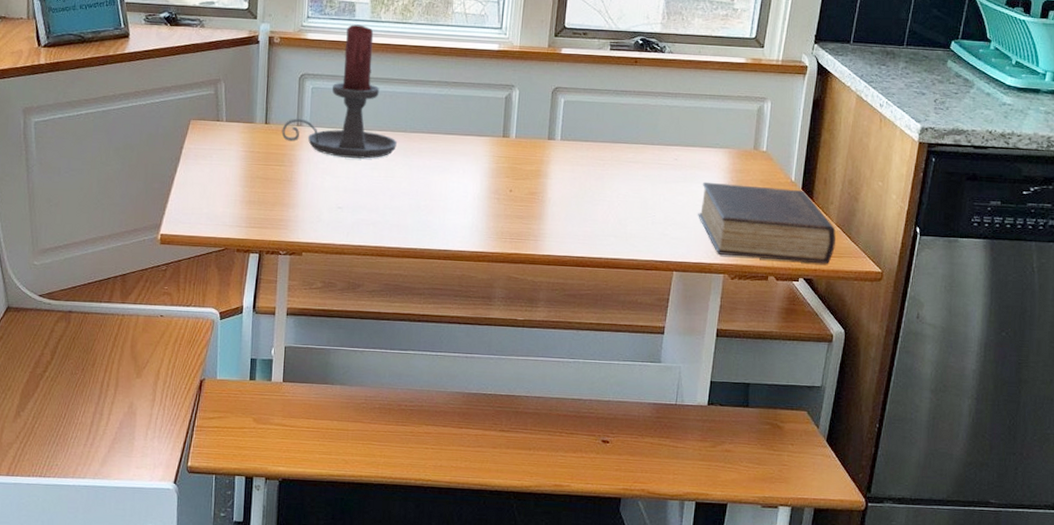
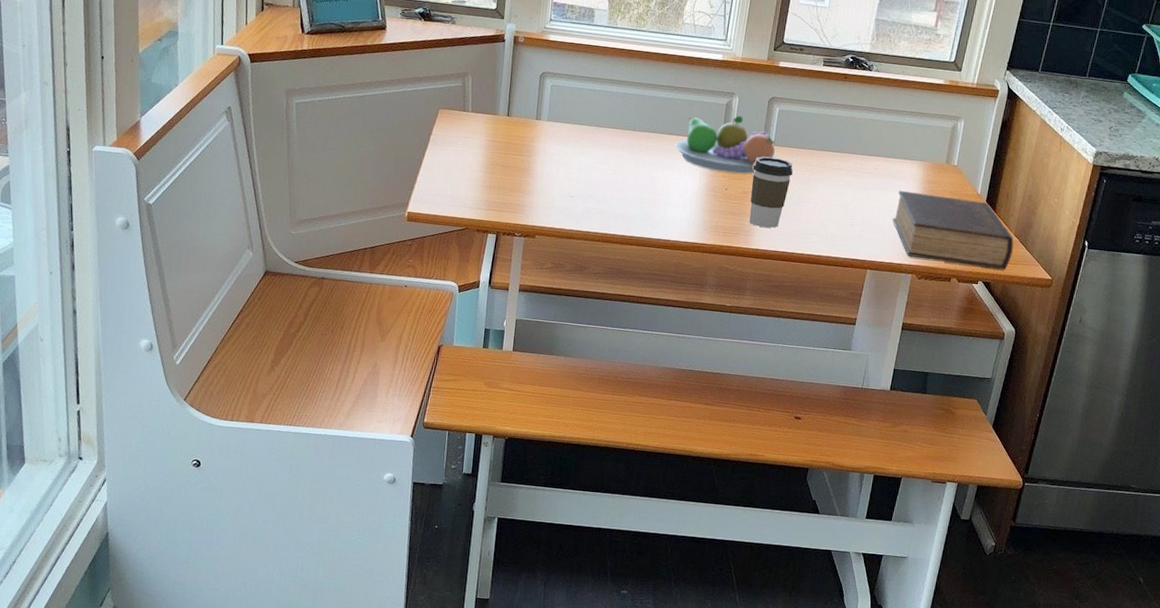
candle holder: present [282,24,397,159] -> none [522,29,626,153]
fruit bowl: none [451,109,565,173] -> present [674,115,777,174]
coffee cup: none [538,152,583,232] -> present [749,156,793,228]

